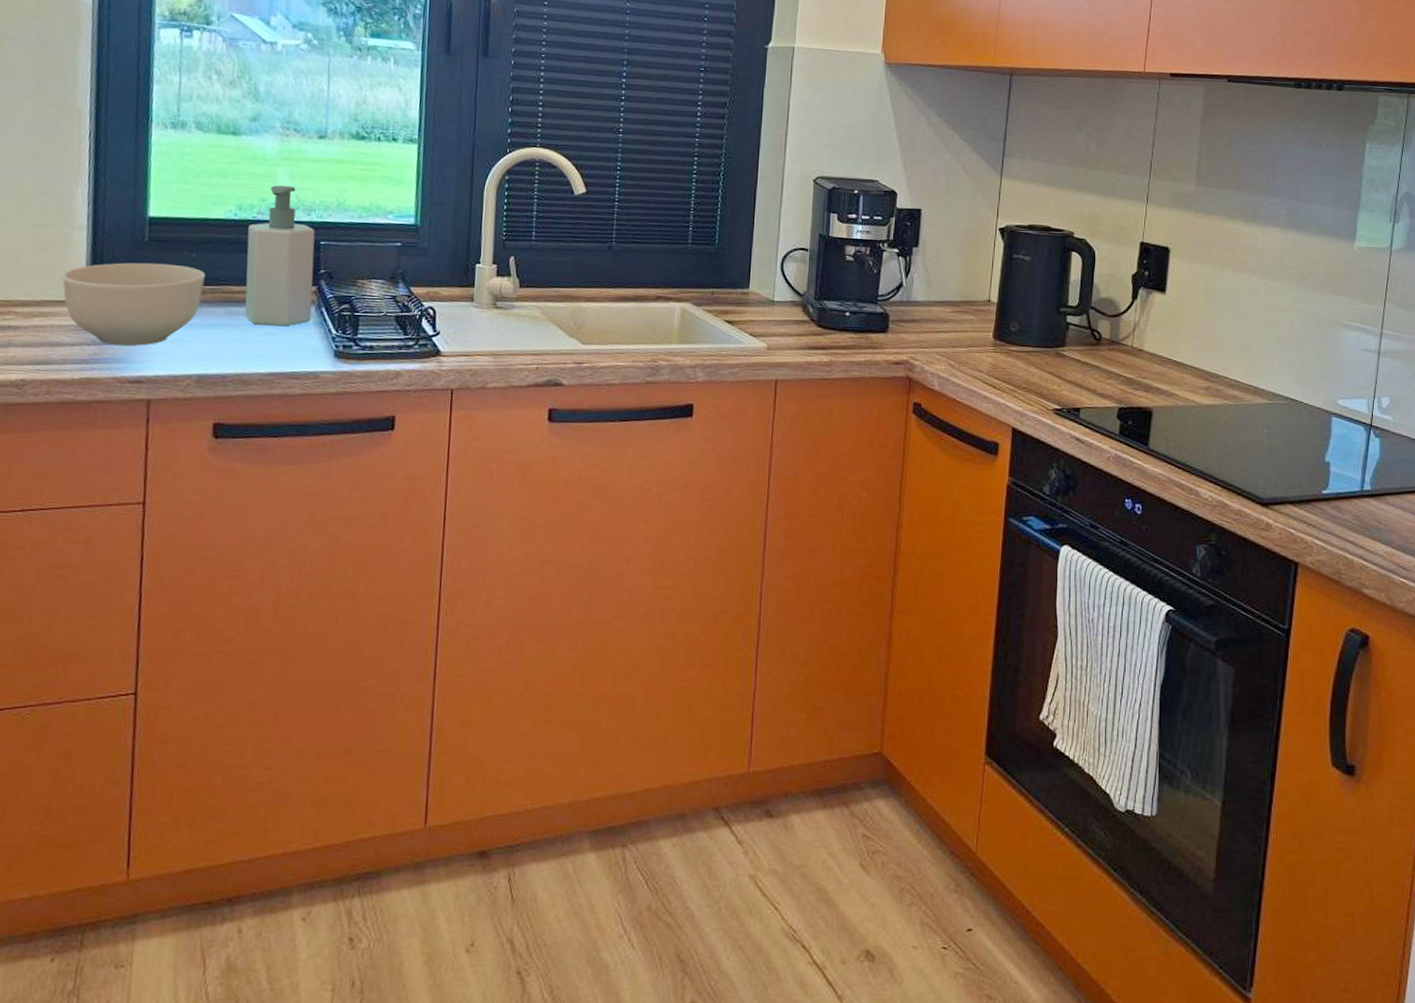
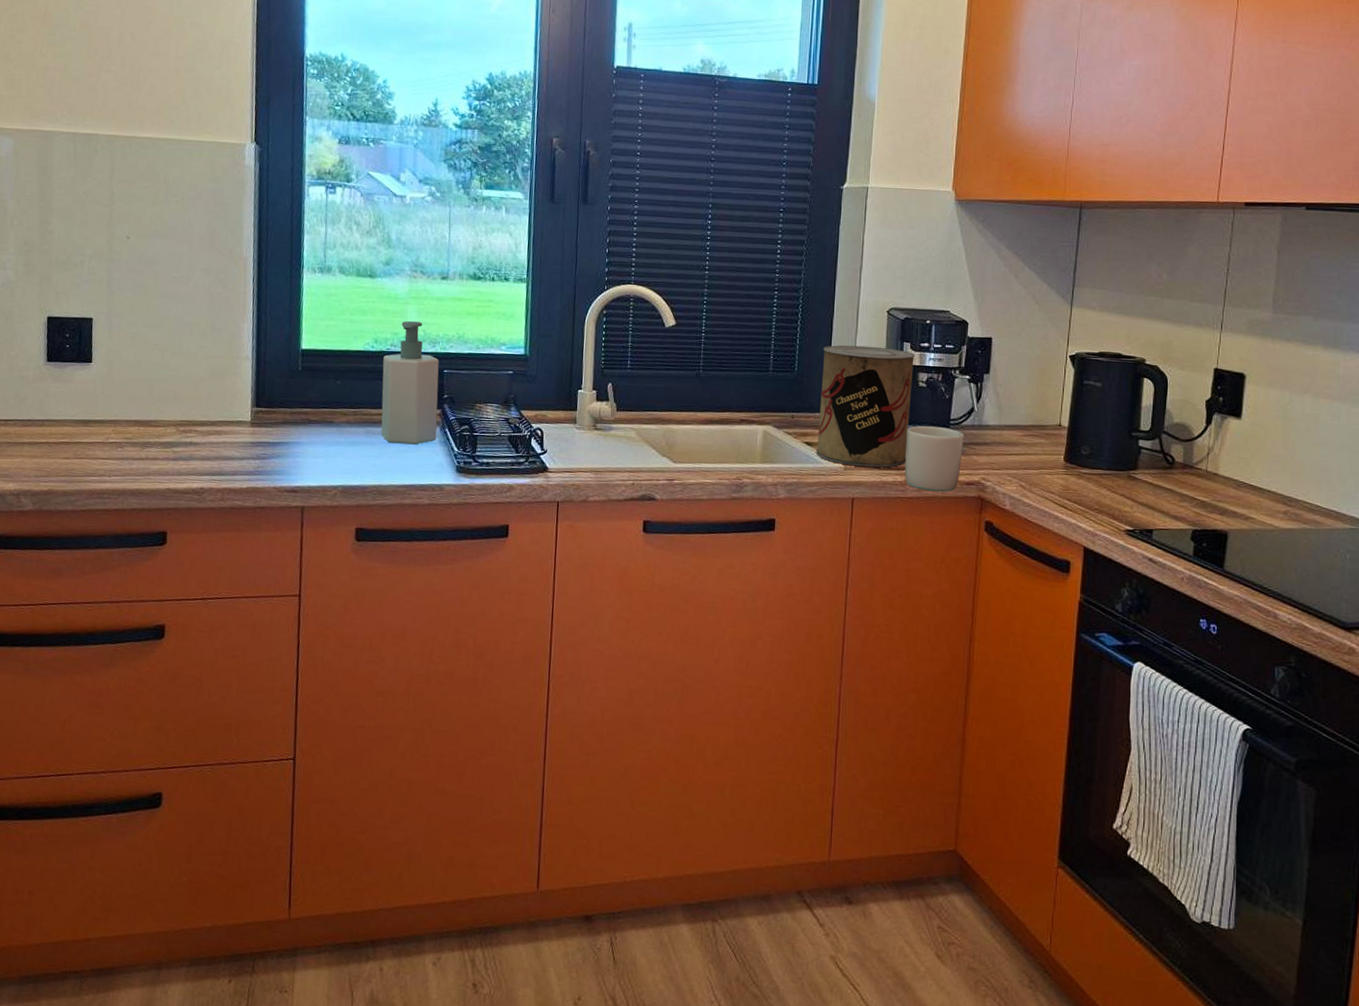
bowl: present [61,262,206,347] -> none [231,388,349,461]
tin can: none [737,215,843,348] -> present [816,345,916,468]
mug: none [830,302,893,373] -> present [904,425,964,492]

